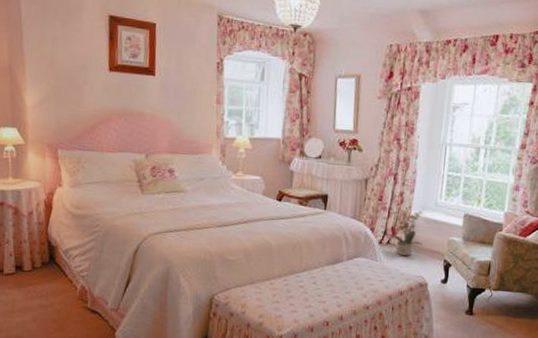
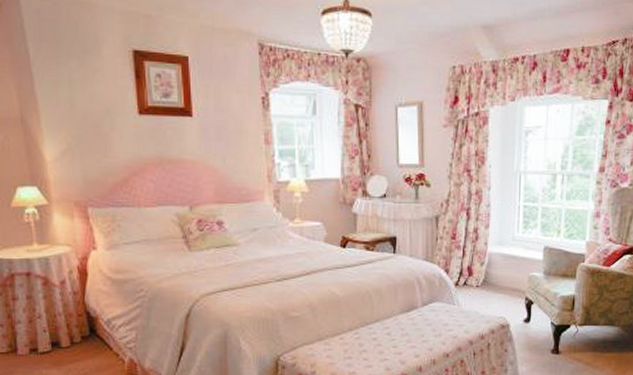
potted plant: present [387,206,422,257] -> none [463,243,501,297]

